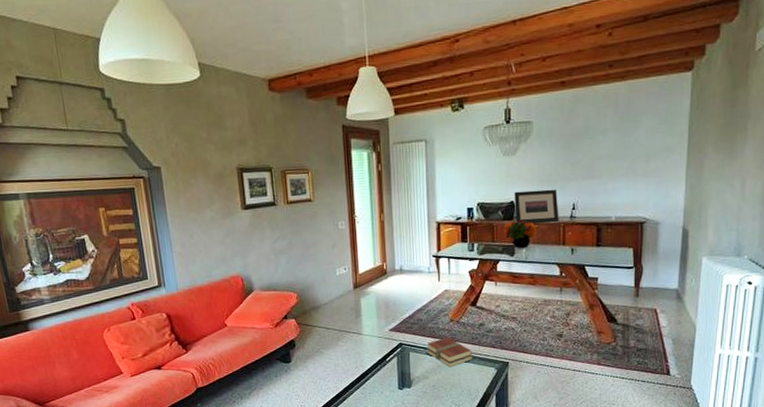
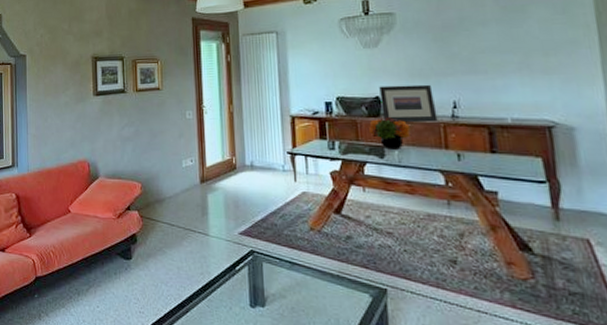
books: present [425,337,473,367] -> none [281,249,341,287]

